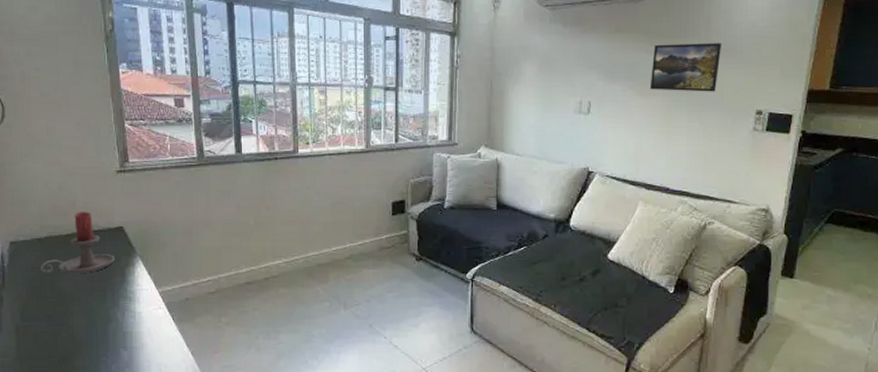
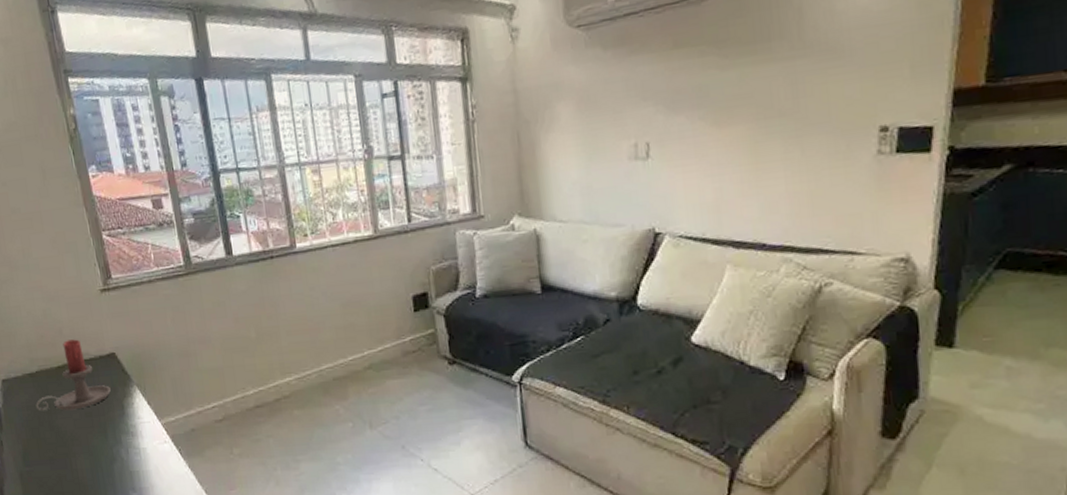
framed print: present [650,43,722,92] -> none [726,42,823,118]

